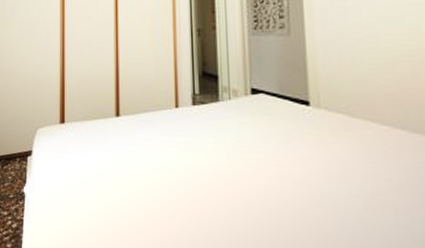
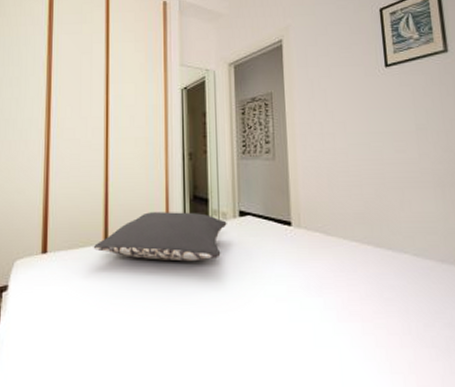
pillow: none [106,88,238,138] -> present [93,212,227,262]

